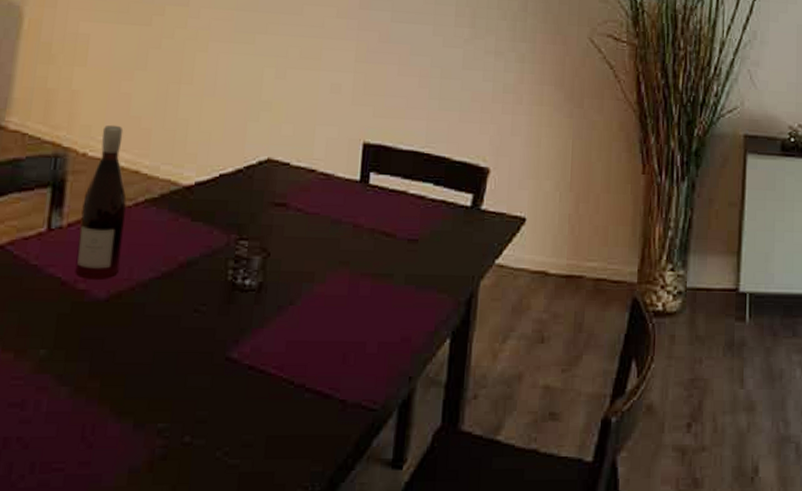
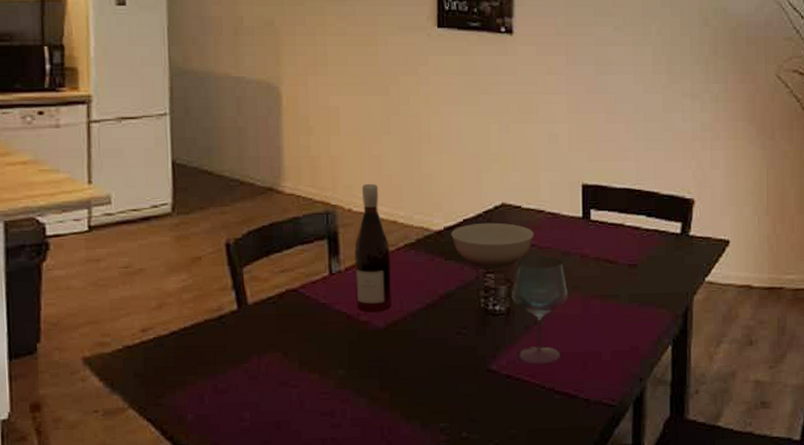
bowl: none [203,179,302,234] -> present [451,222,534,268]
wine glass: none [264,221,335,357] -> present [510,255,569,366]

